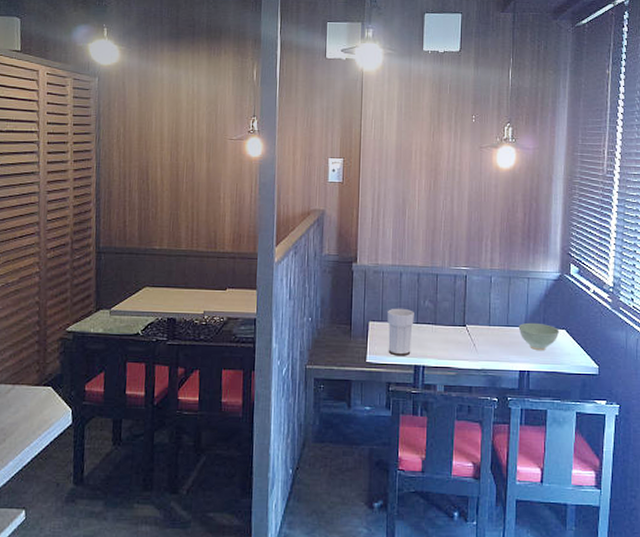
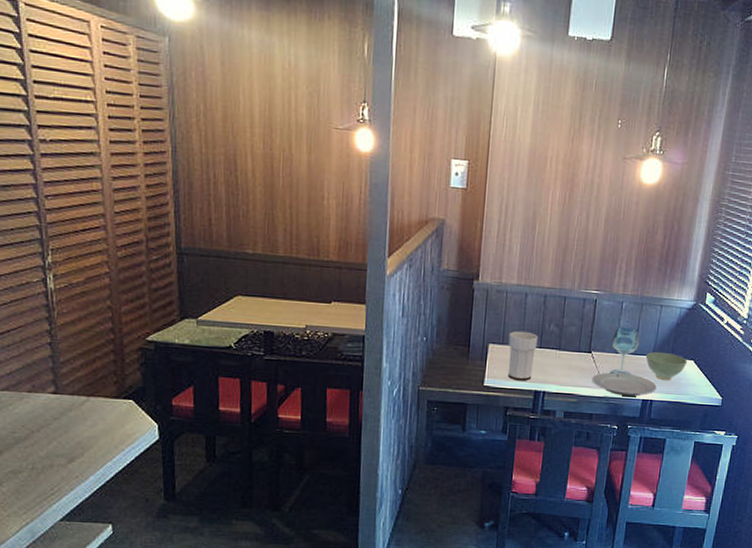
plate: none [468,344,532,368] -> present [592,372,657,396]
wine glass: none [484,299,511,346] -> present [610,326,639,375]

